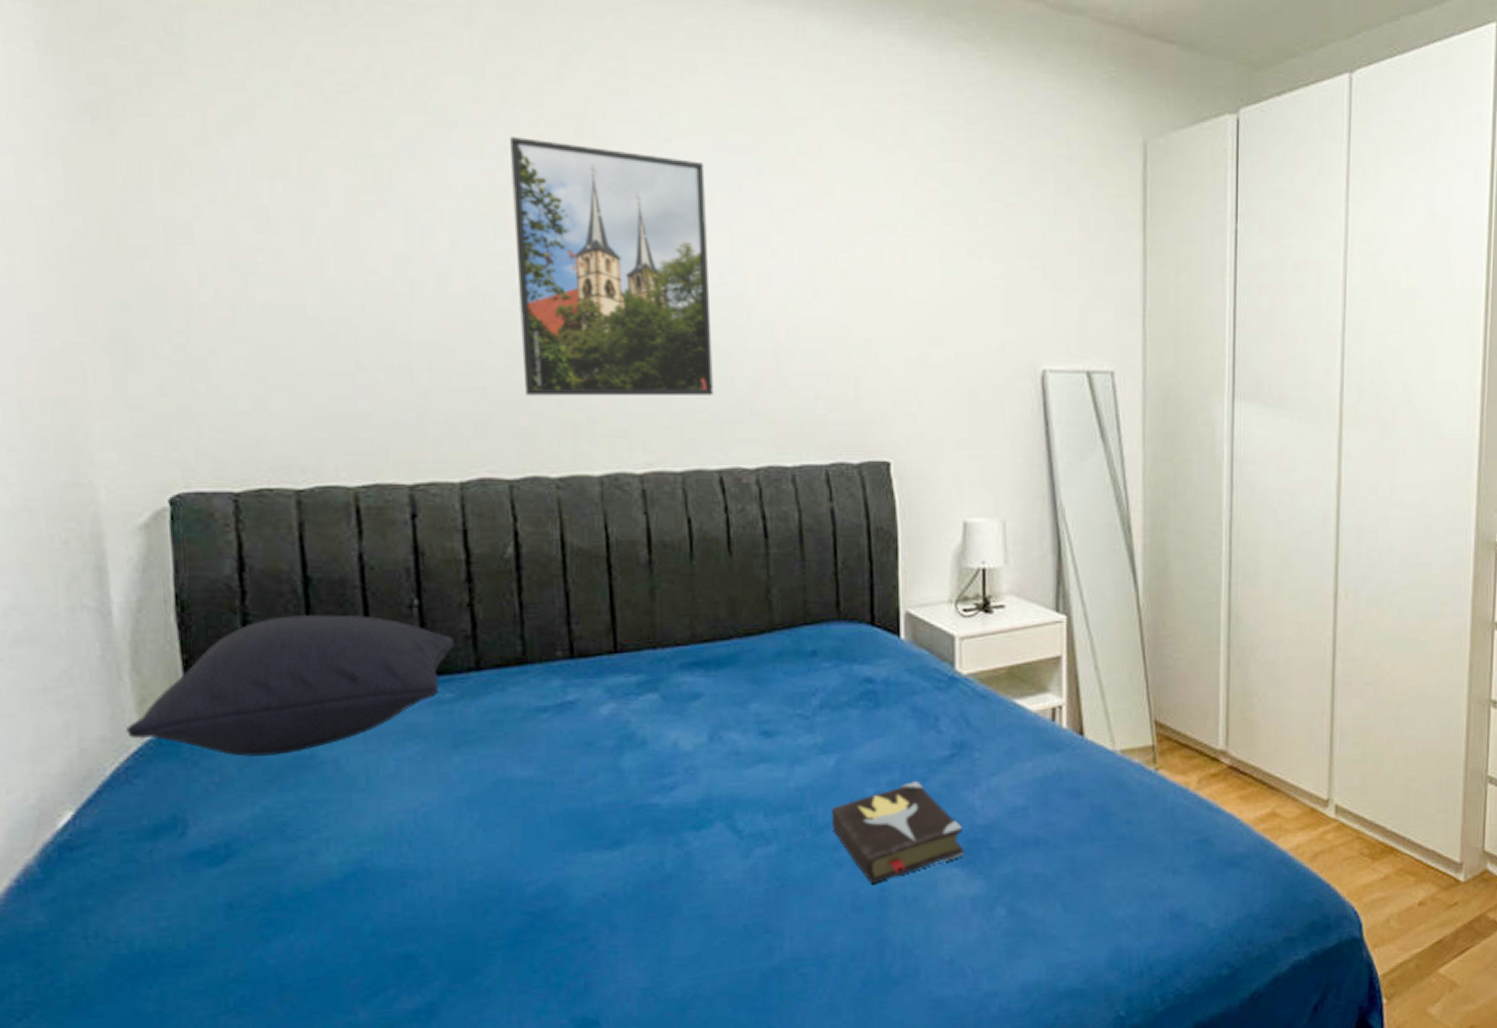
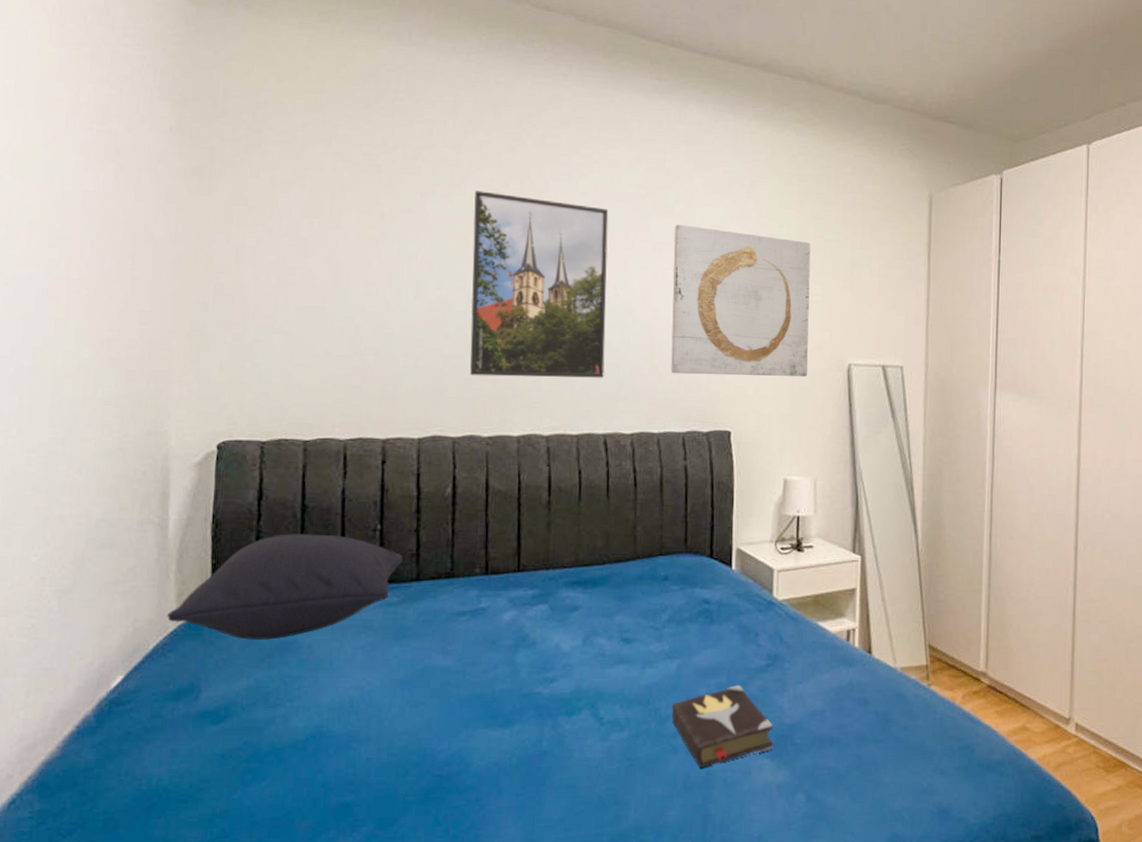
wall art: none [798,184,988,389] -> present [671,225,811,376]

